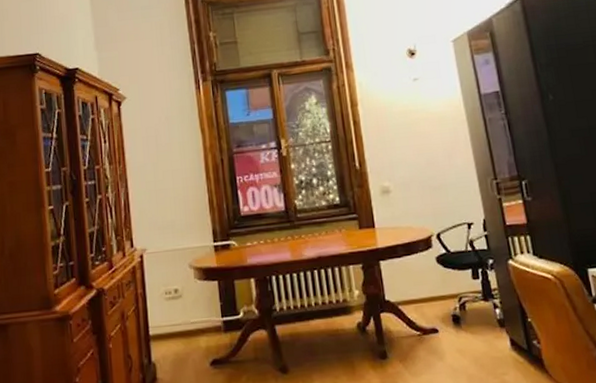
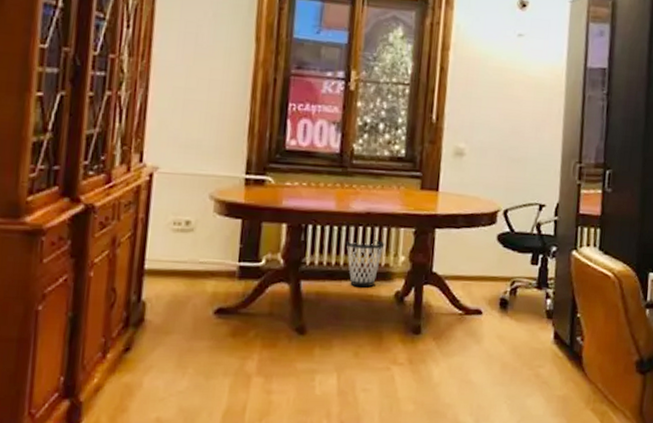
wastebasket: none [306,279,339,324] -> present [345,239,385,288]

